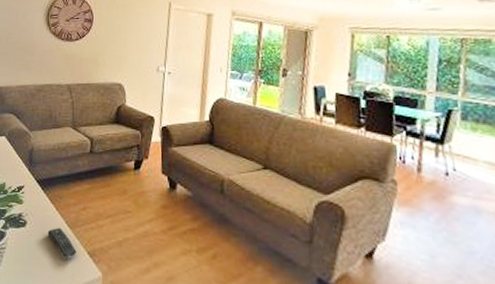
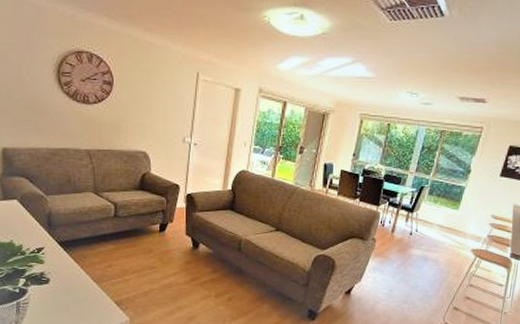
remote control: present [47,227,76,260] -> none [73,283,104,309]

